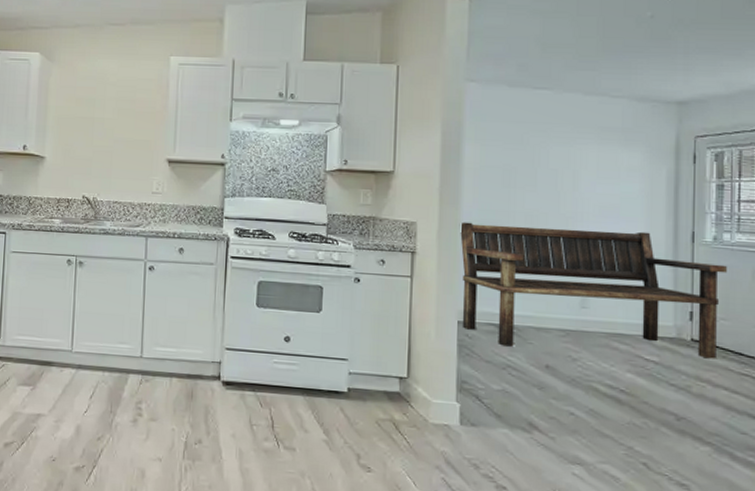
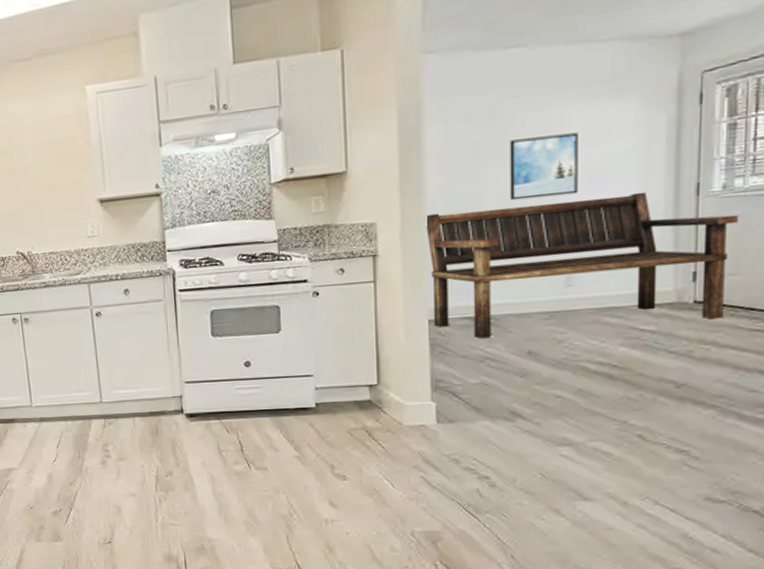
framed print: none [535,168,594,225] -> present [510,132,578,201]

